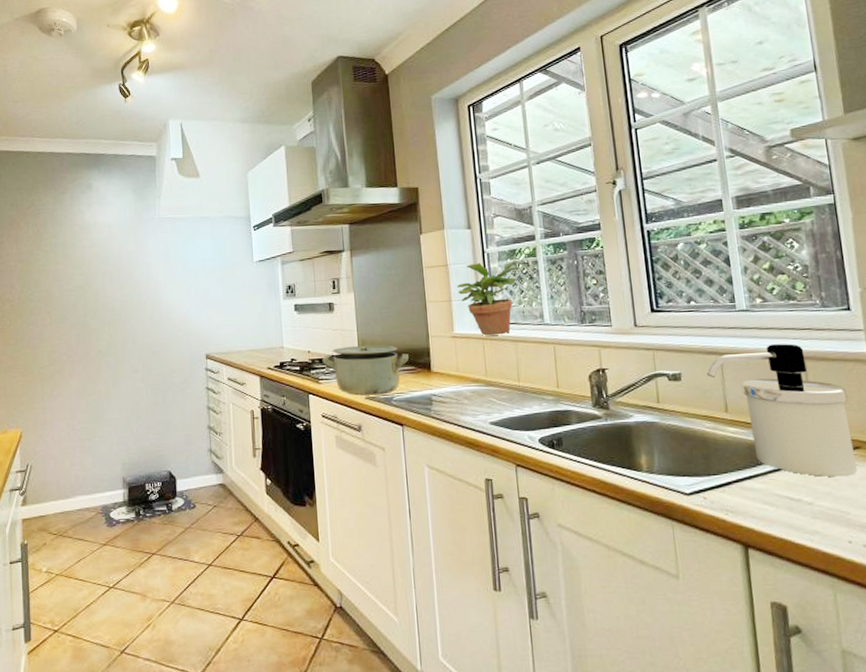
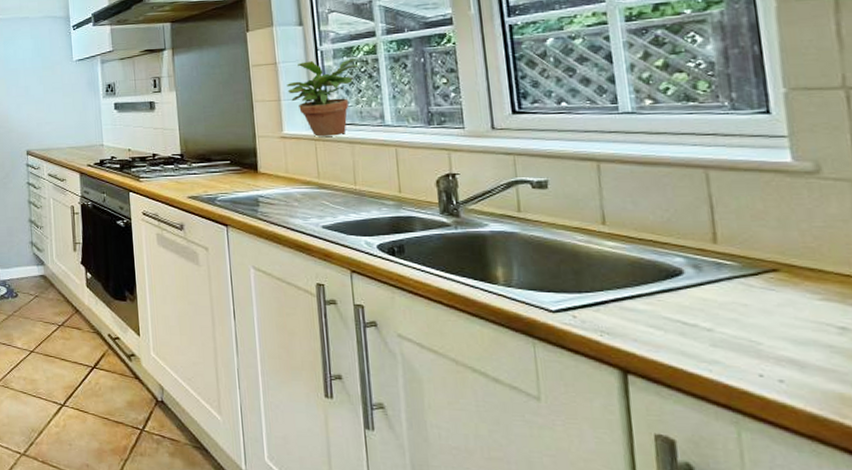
saucepan: present [322,344,409,396] -> none [143,144,234,195]
soap dispenser: present [707,344,858,477] -> none [580,151,774,303]

